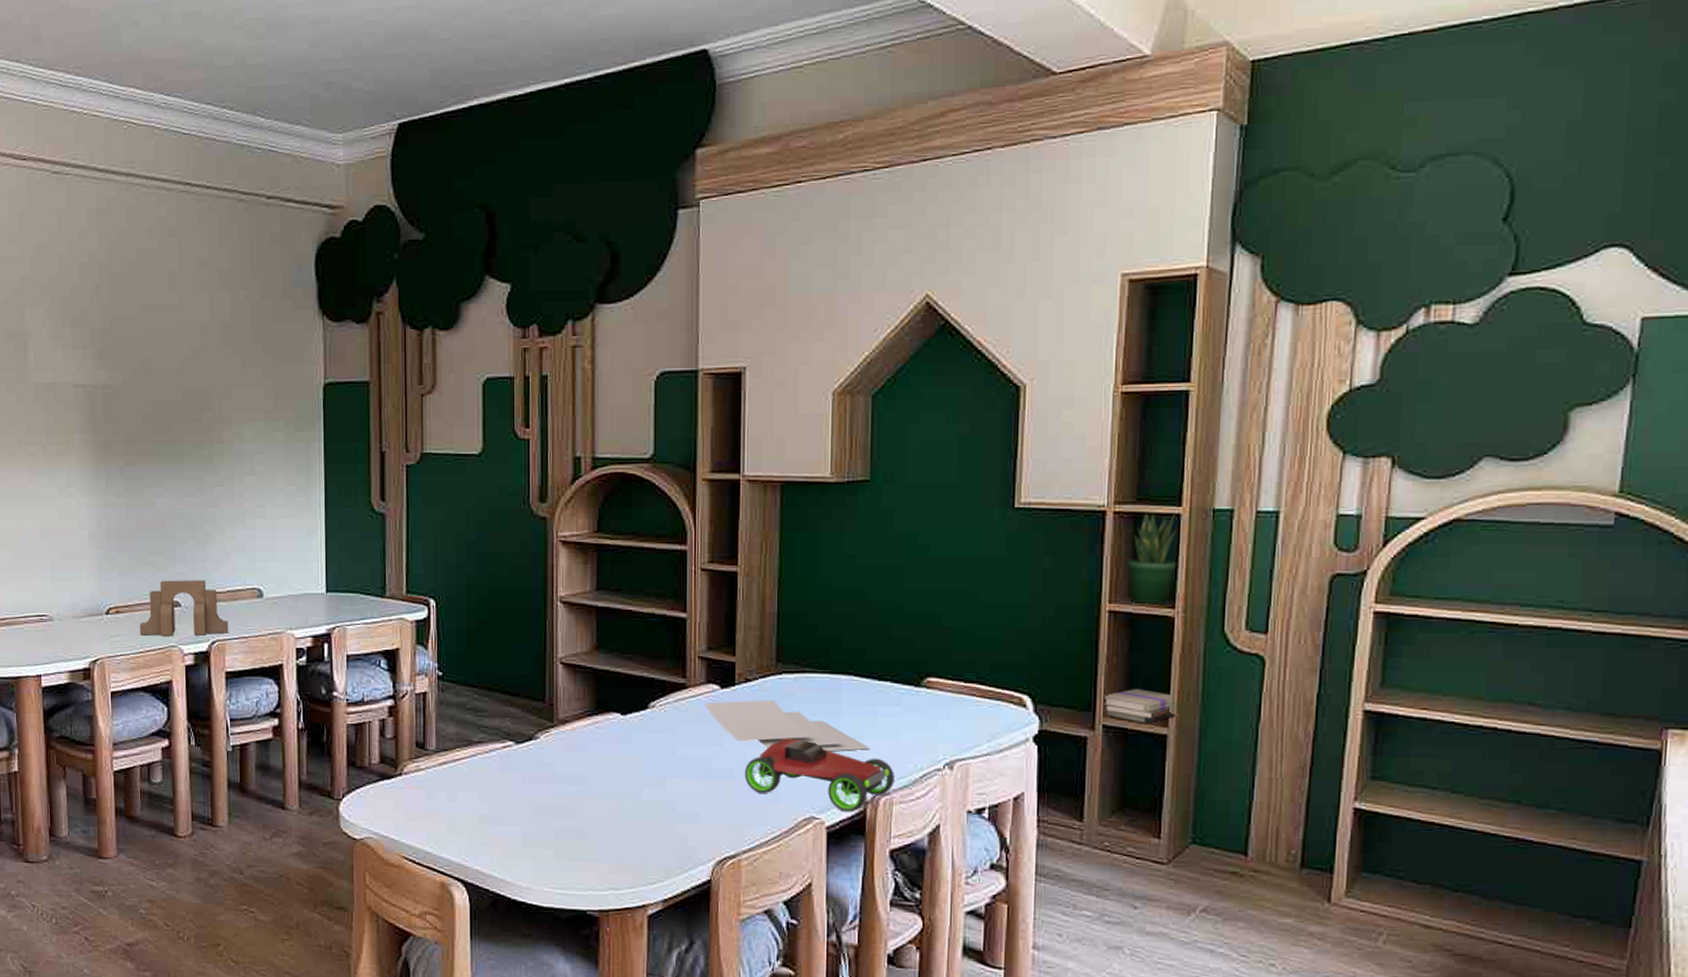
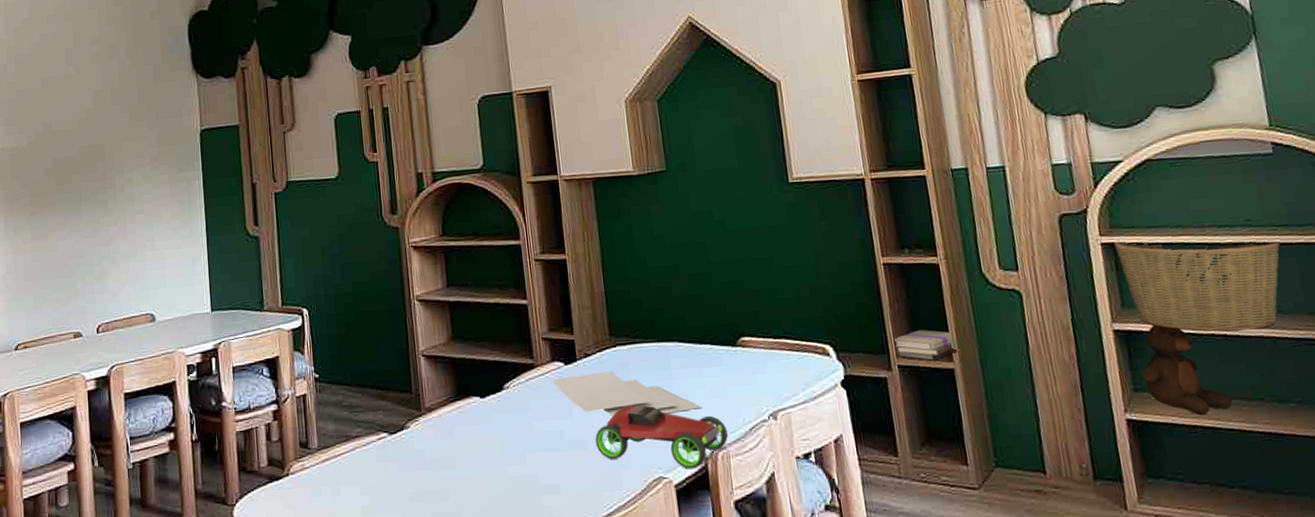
wooden toy: present [139,580,229,636] -> none [45,311,126,367]
planter: present [1126,512,1177,603] -> none [889,175,932,255]
teddy bear: none [1385,708,1482,812] -> present [1142,324,1232,415]
basket: none [1390,609,1590,725] -> present [1114,240,1280,331]

